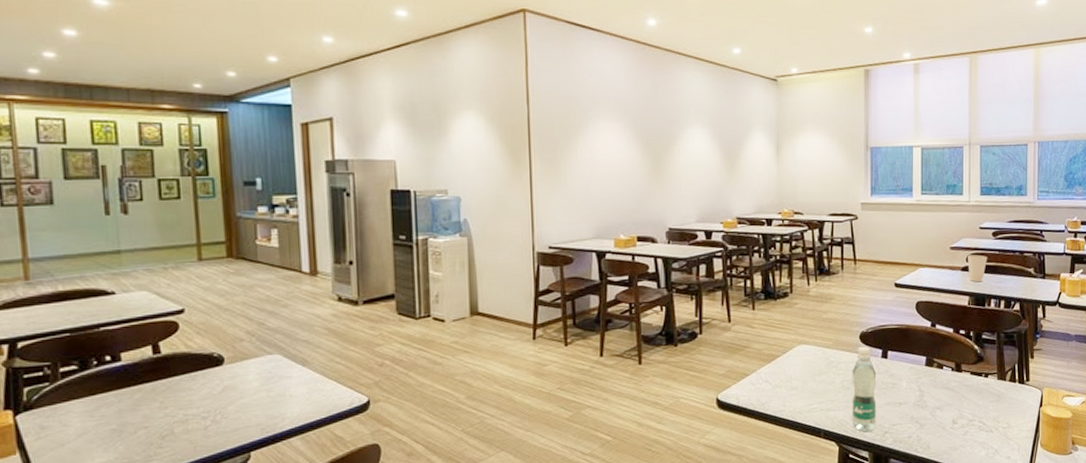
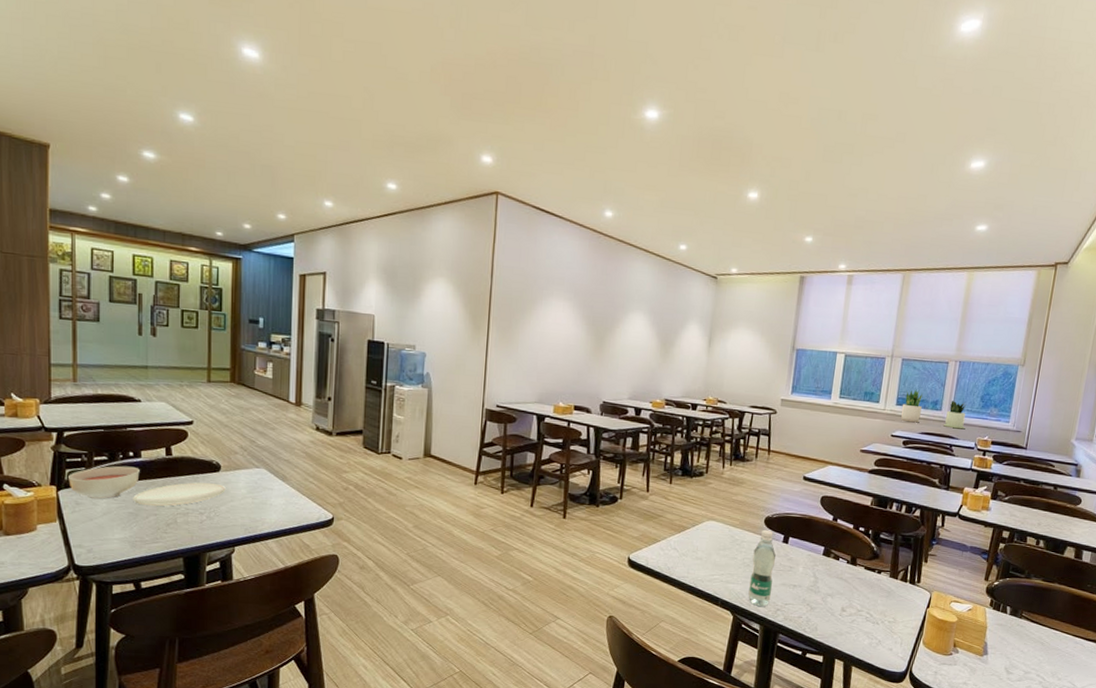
bowl: none [28,373,122,419] -> present [68,466,140,499]
plate: none [115,379,233,419] -> present [133,482,226,507]
cup: present [968,254,988,283] -> none [875,459,896,486]
planter: none [986,176,1007,212] -> present [901,389,923,423]
planter: none [1030,184,1053,213] -> present [943,401,967,430]

